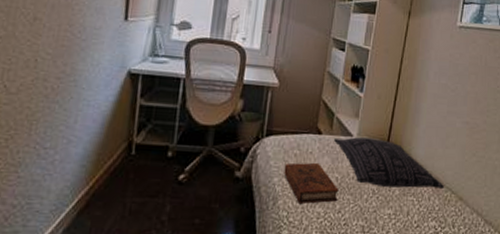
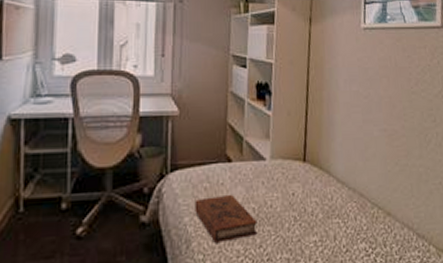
pillow: present [334,137,445,188] -> none [246,159,371,212]

